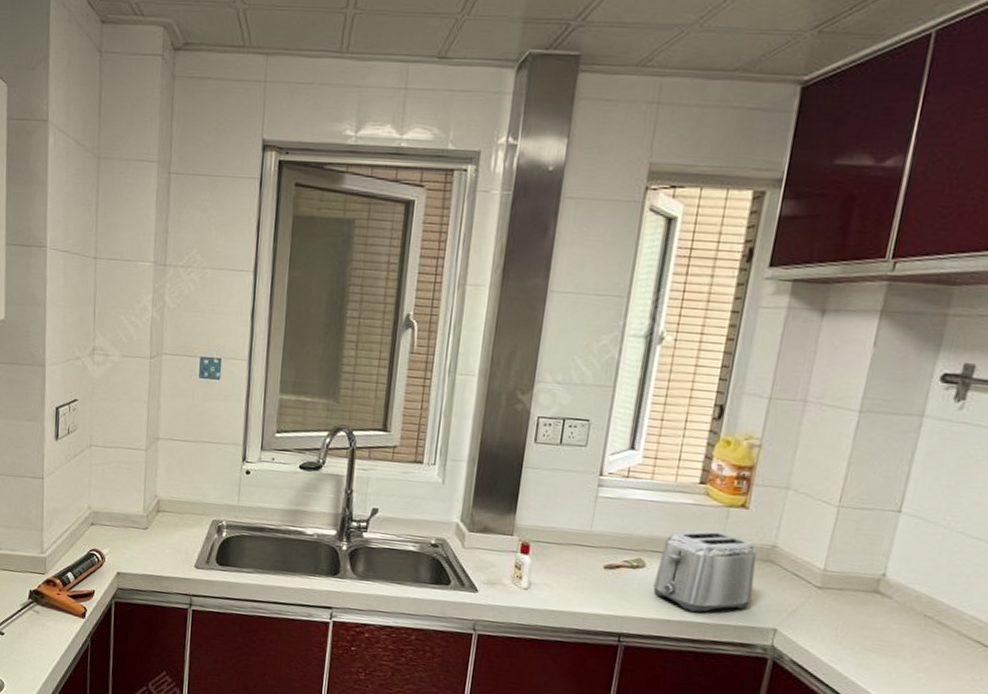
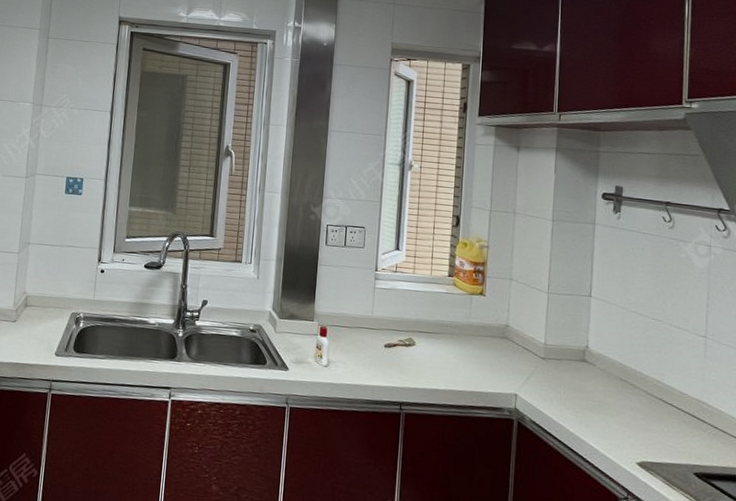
toaster: present [653,530,757,613] -> none [423,314,497,382]

